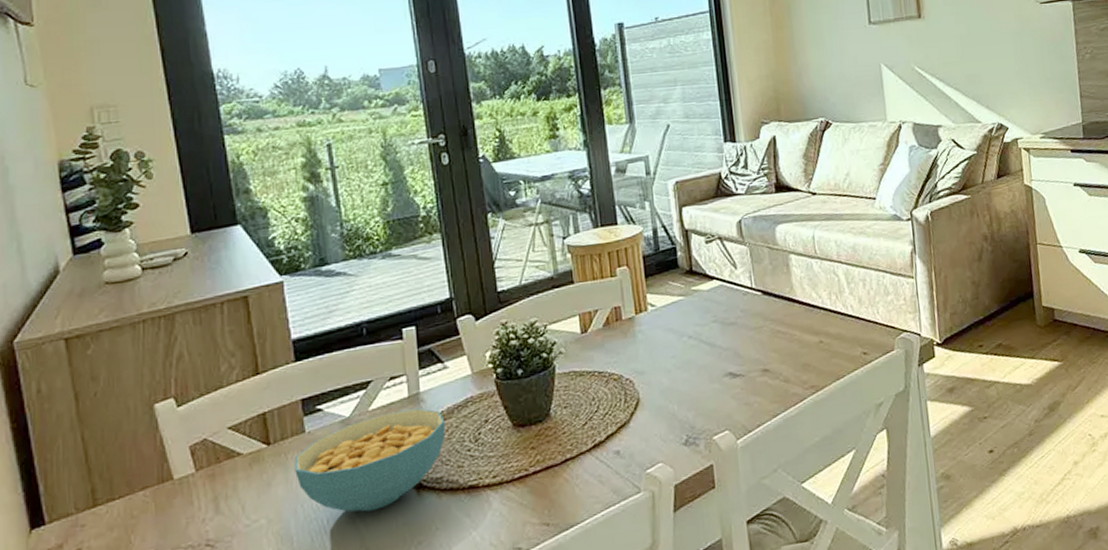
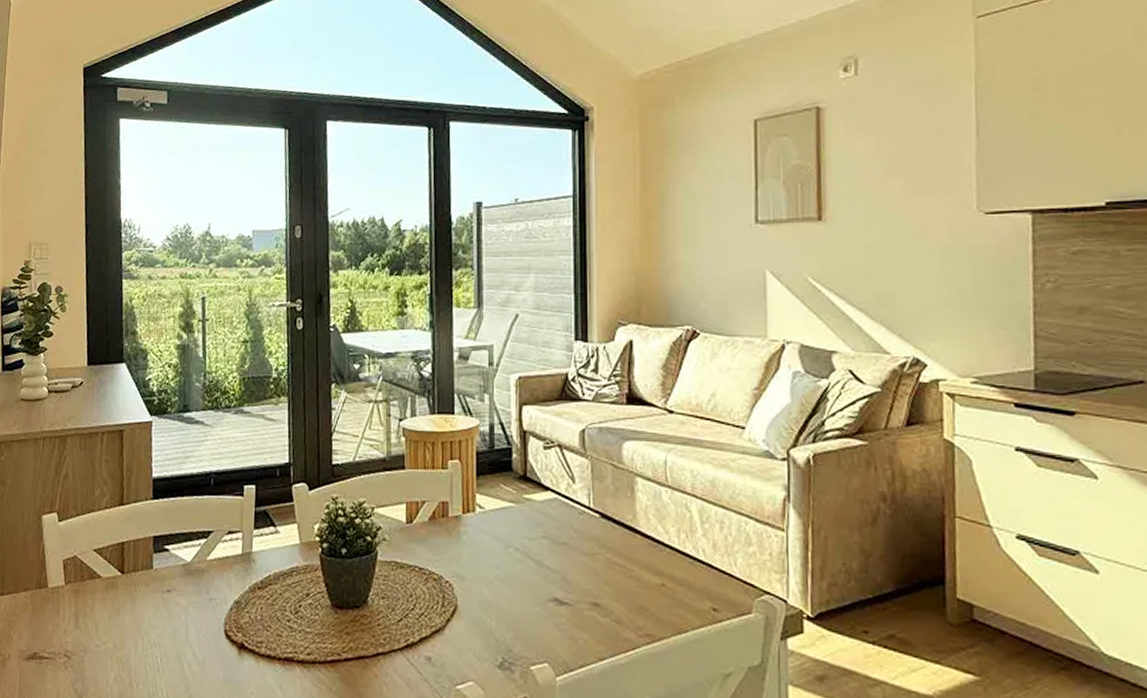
cereal bowl: present [294,408,446,512] -> none [140,565,271,660]

